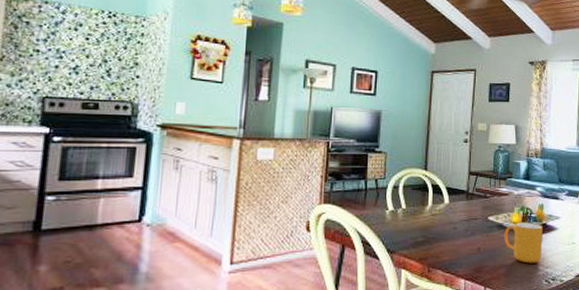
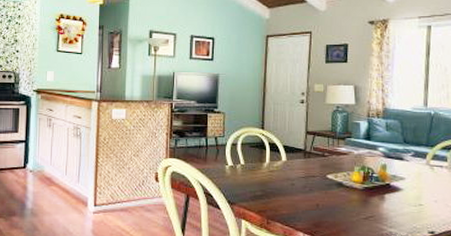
mug: present [504,222,543,263] -> none [344,182,386,222]

